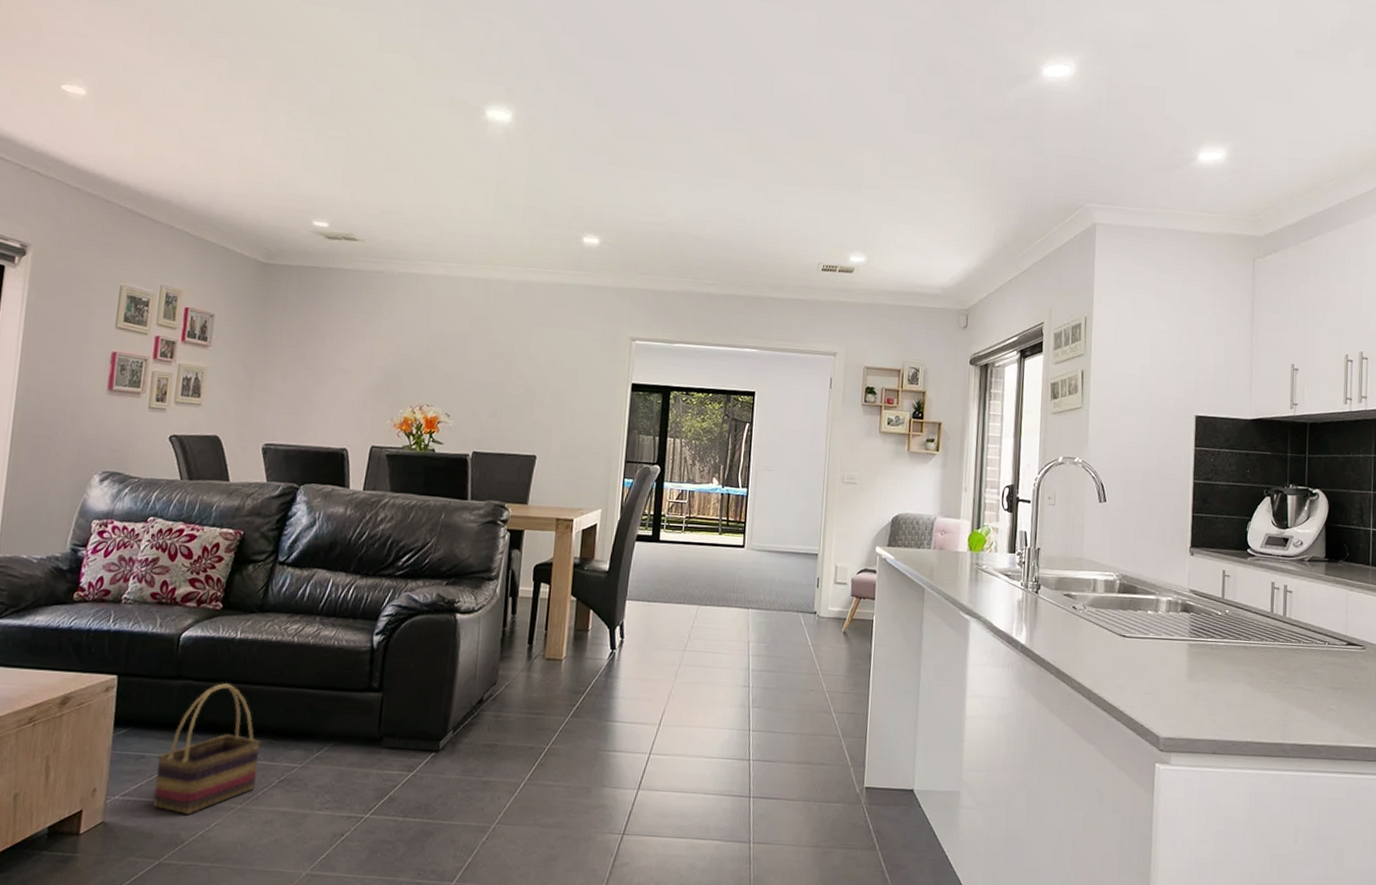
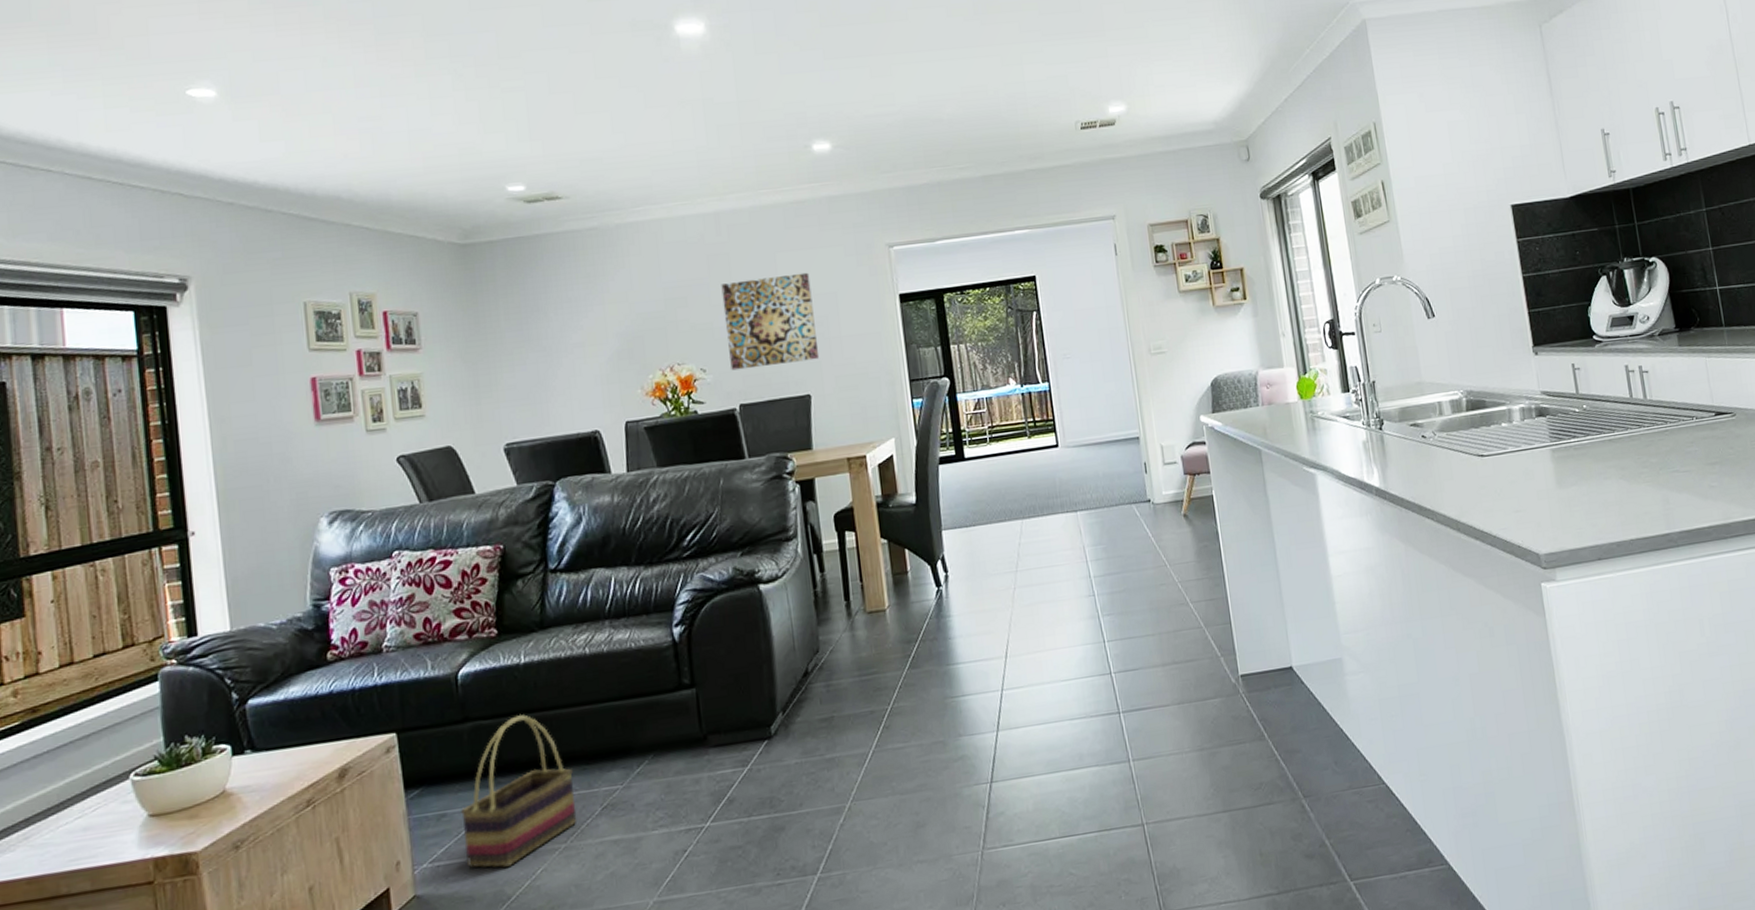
wall art: none [472,343,557,426] -> present [721,272,820,371]

